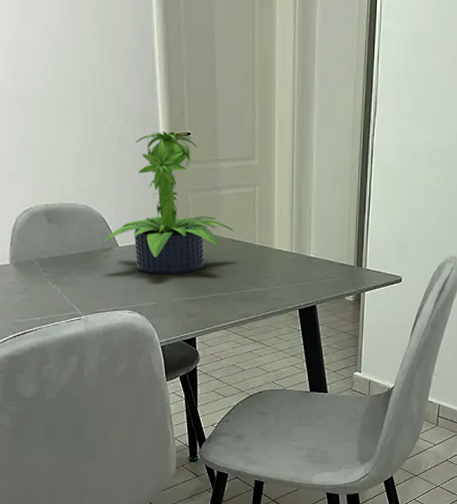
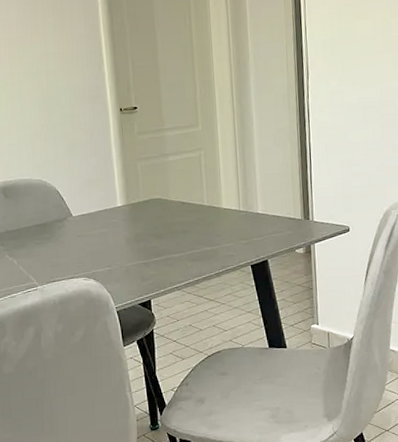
potted plant: present [105,131,234,275] -> none [59,107,183,241]

